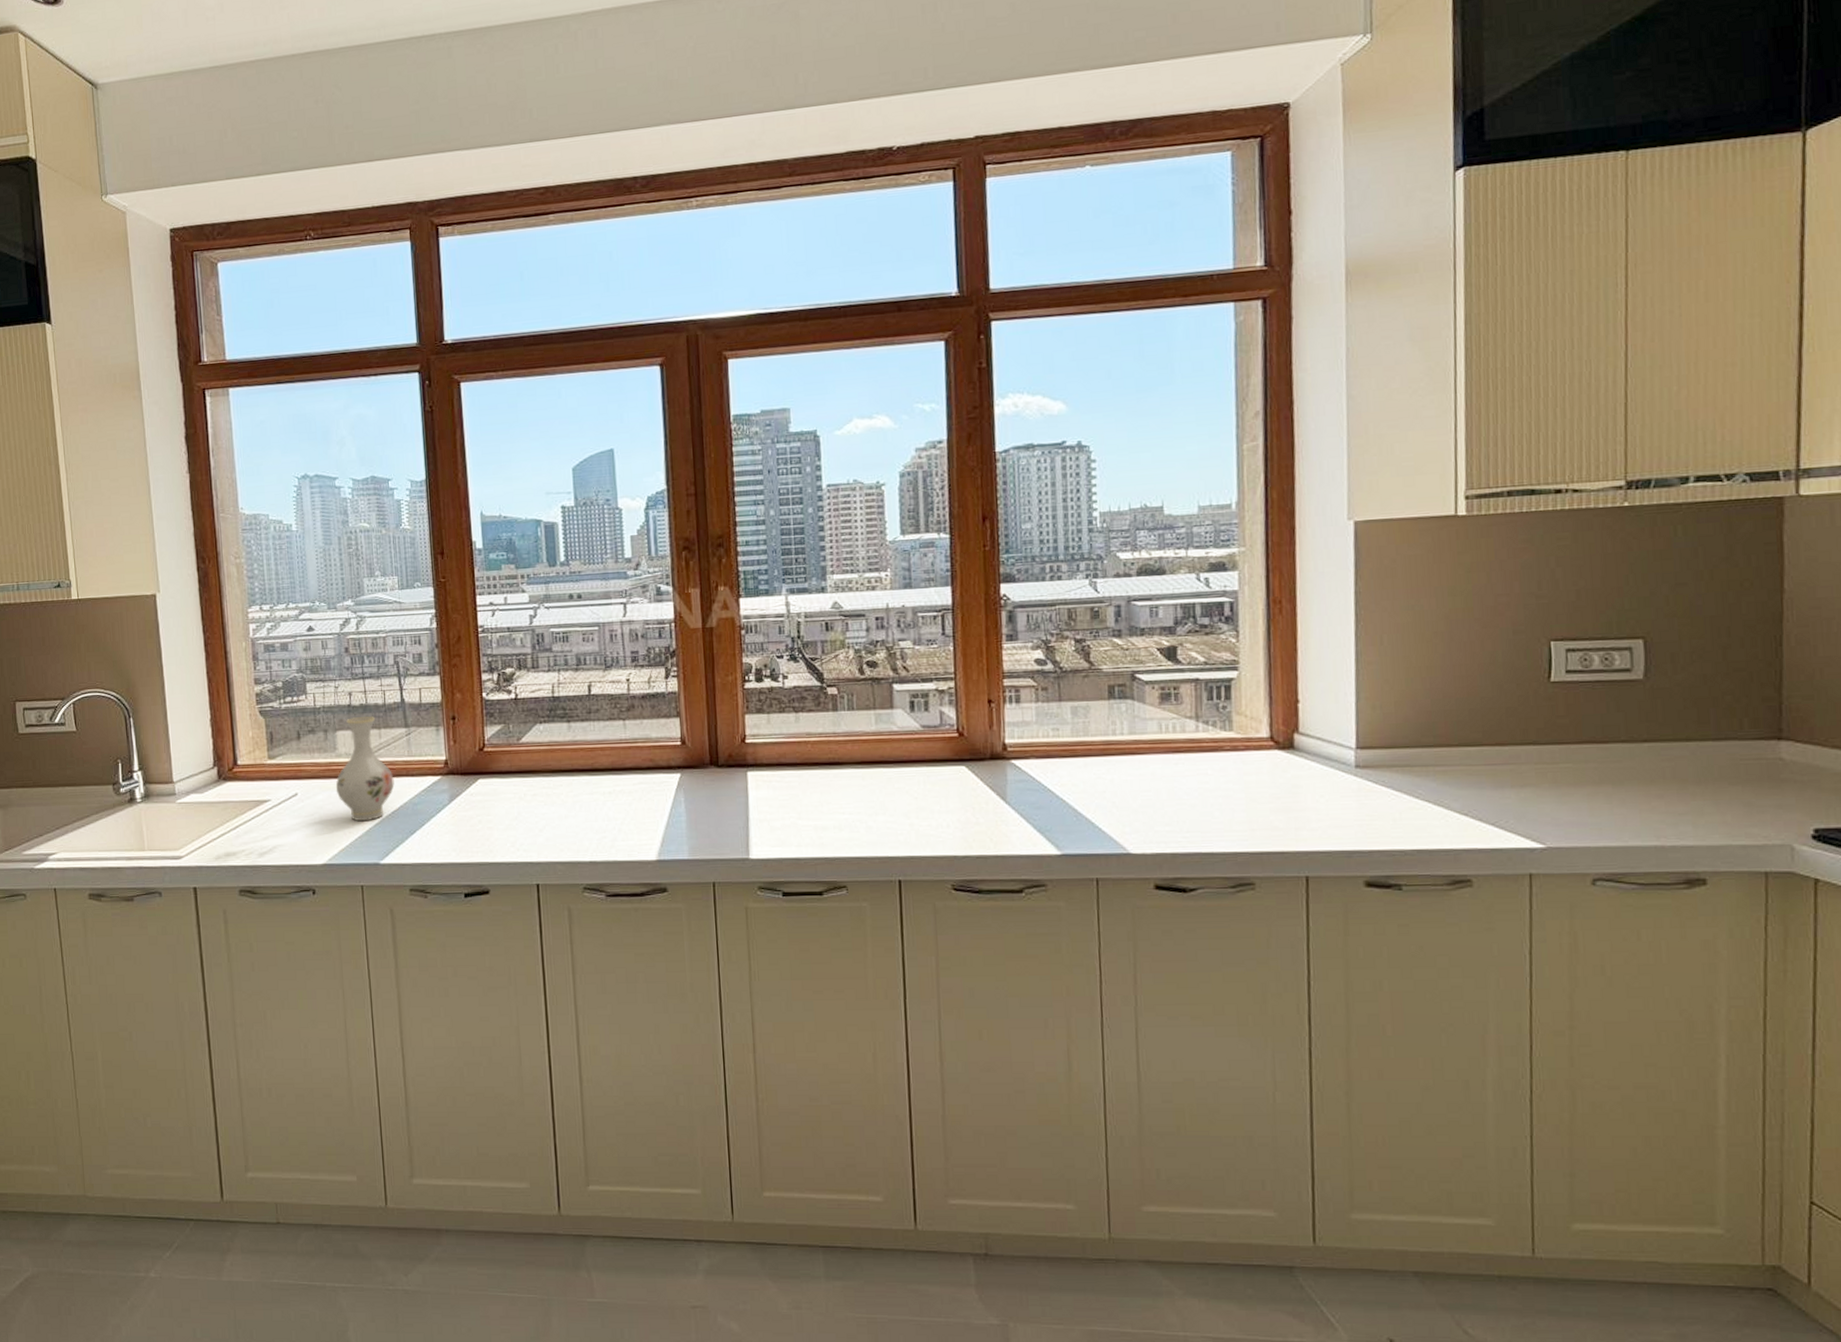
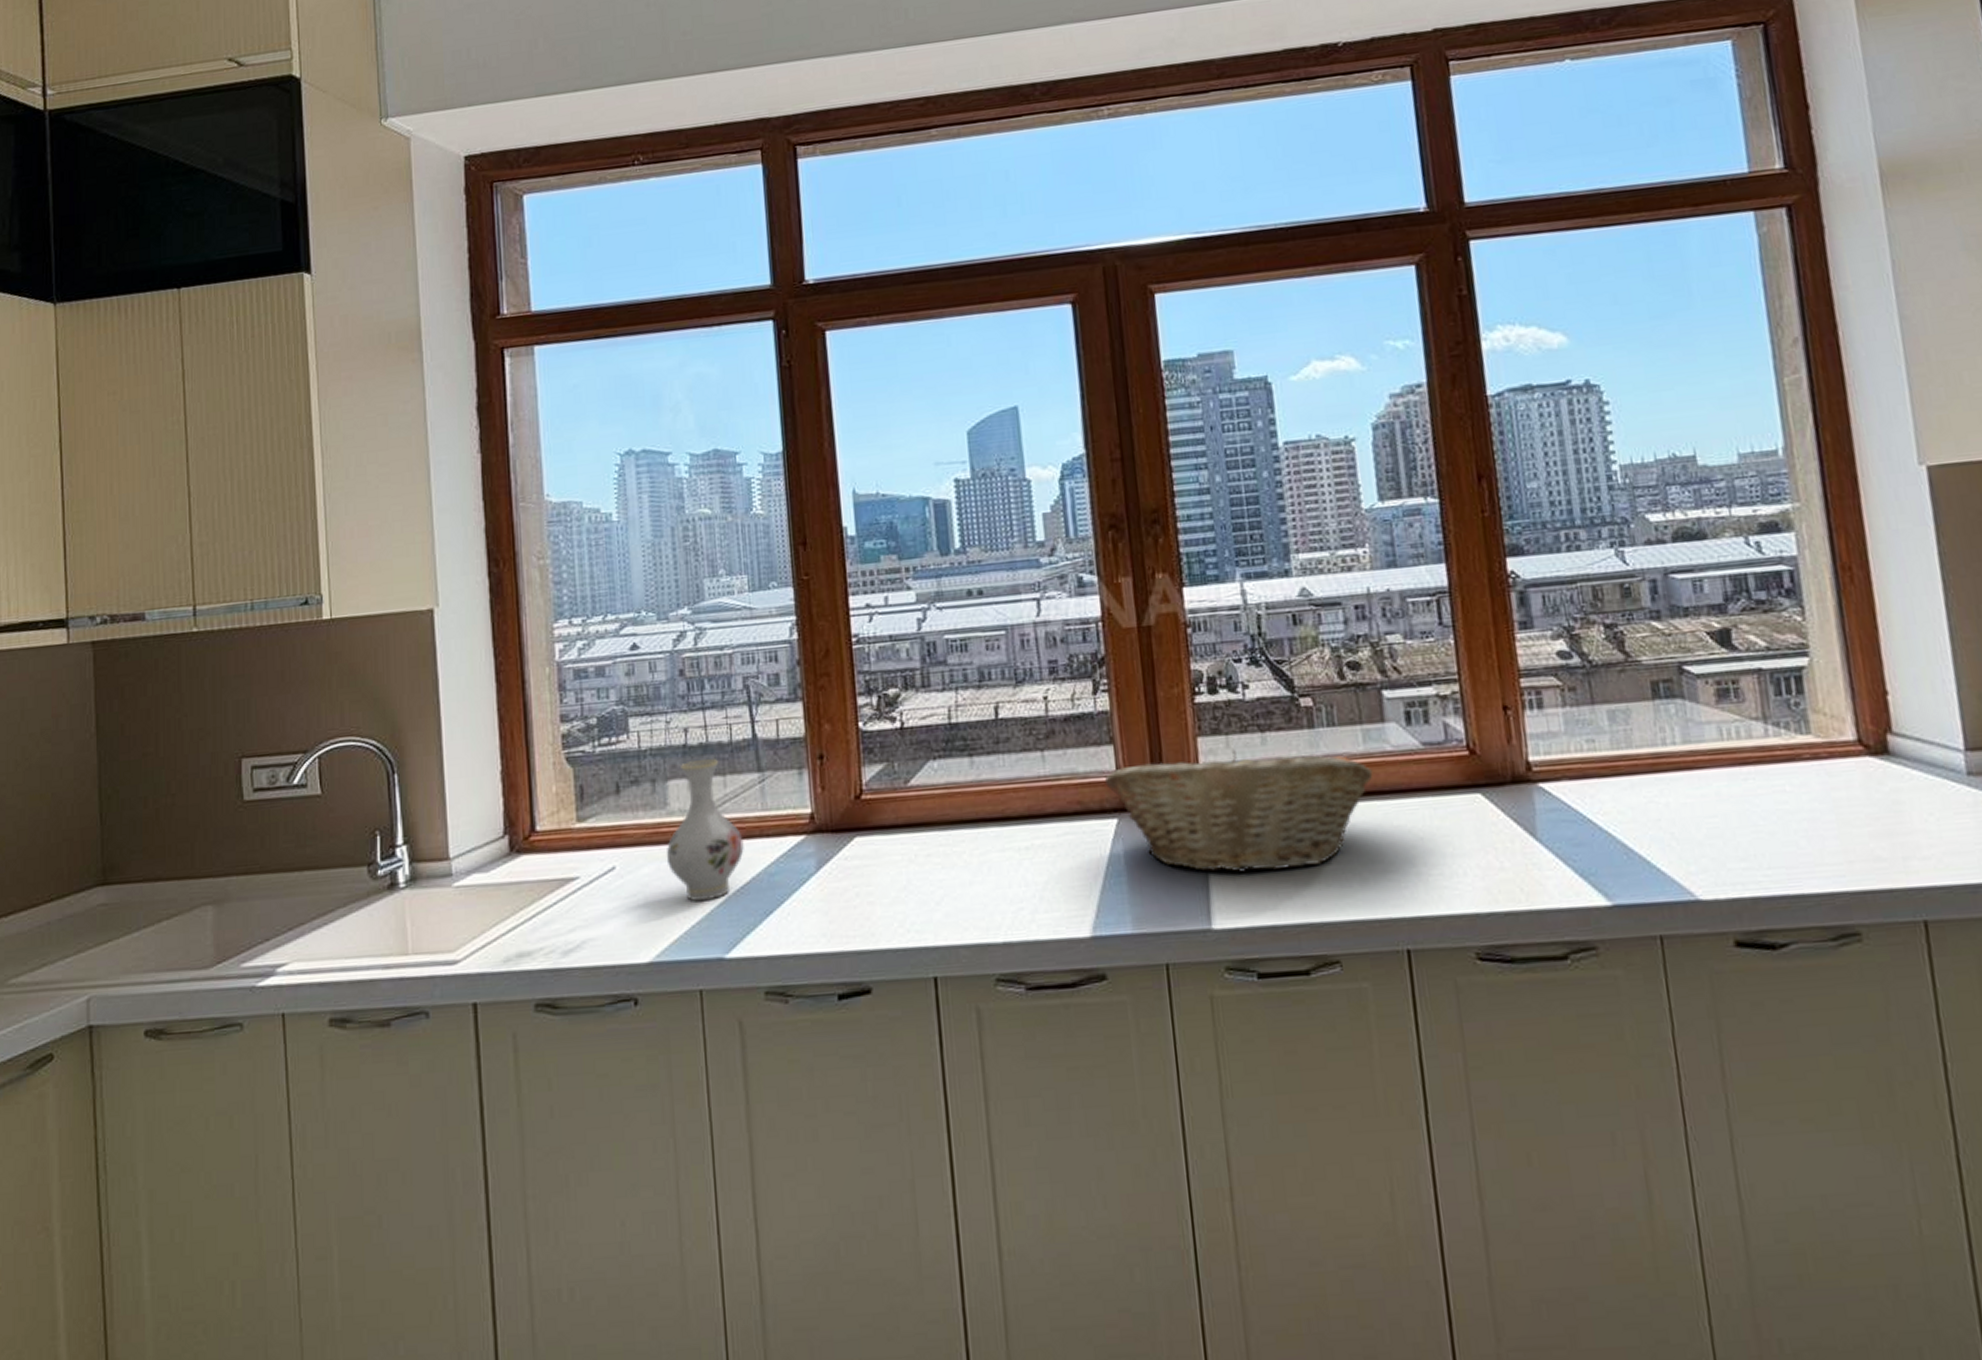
fruit basket: none [672,724,882,818] -> present [1105,749,1373,873]

